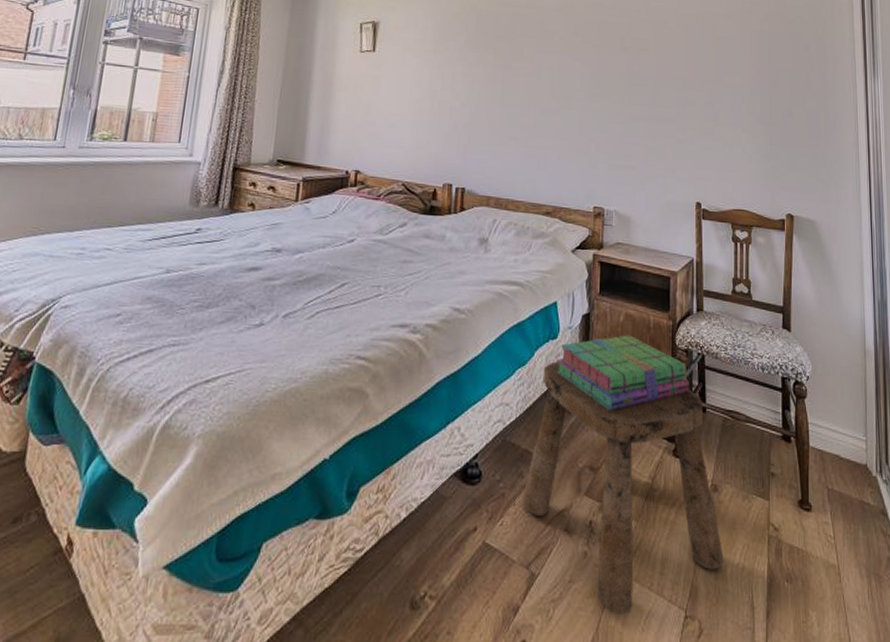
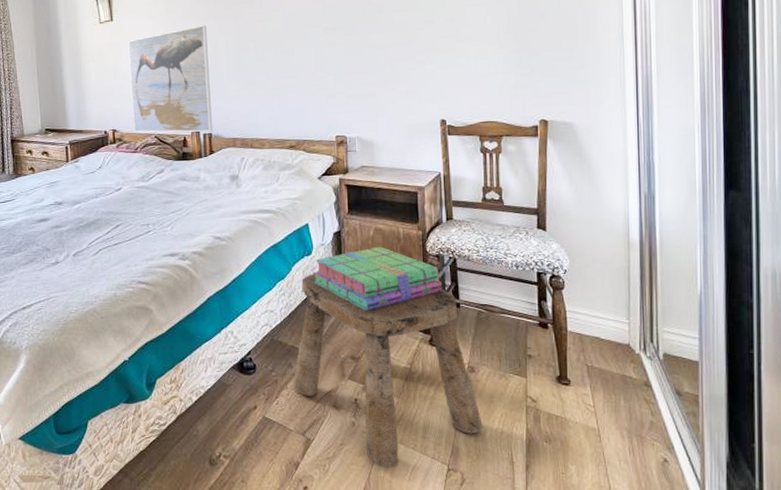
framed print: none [380,71,474,187] -> present [128,25,212,133]

